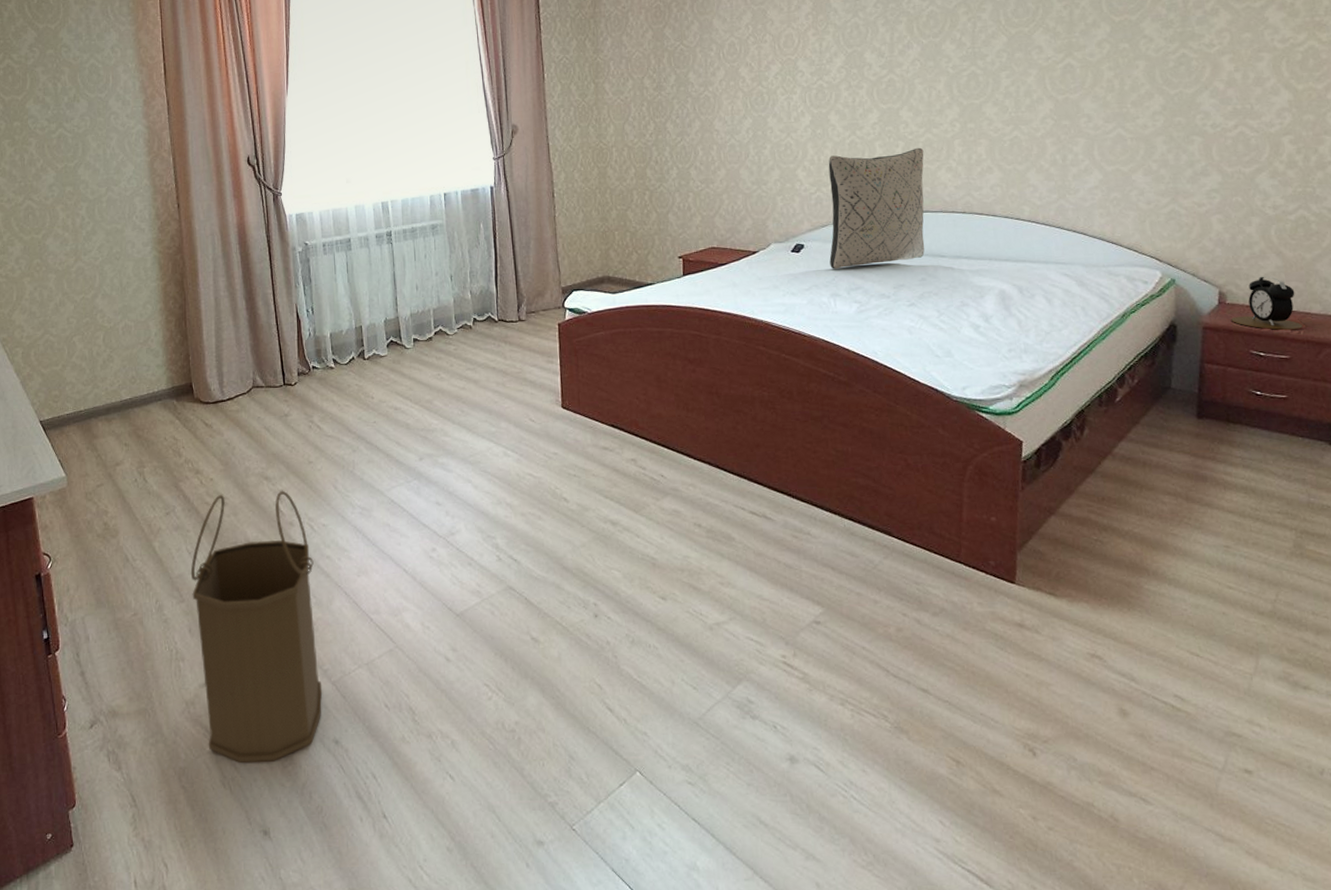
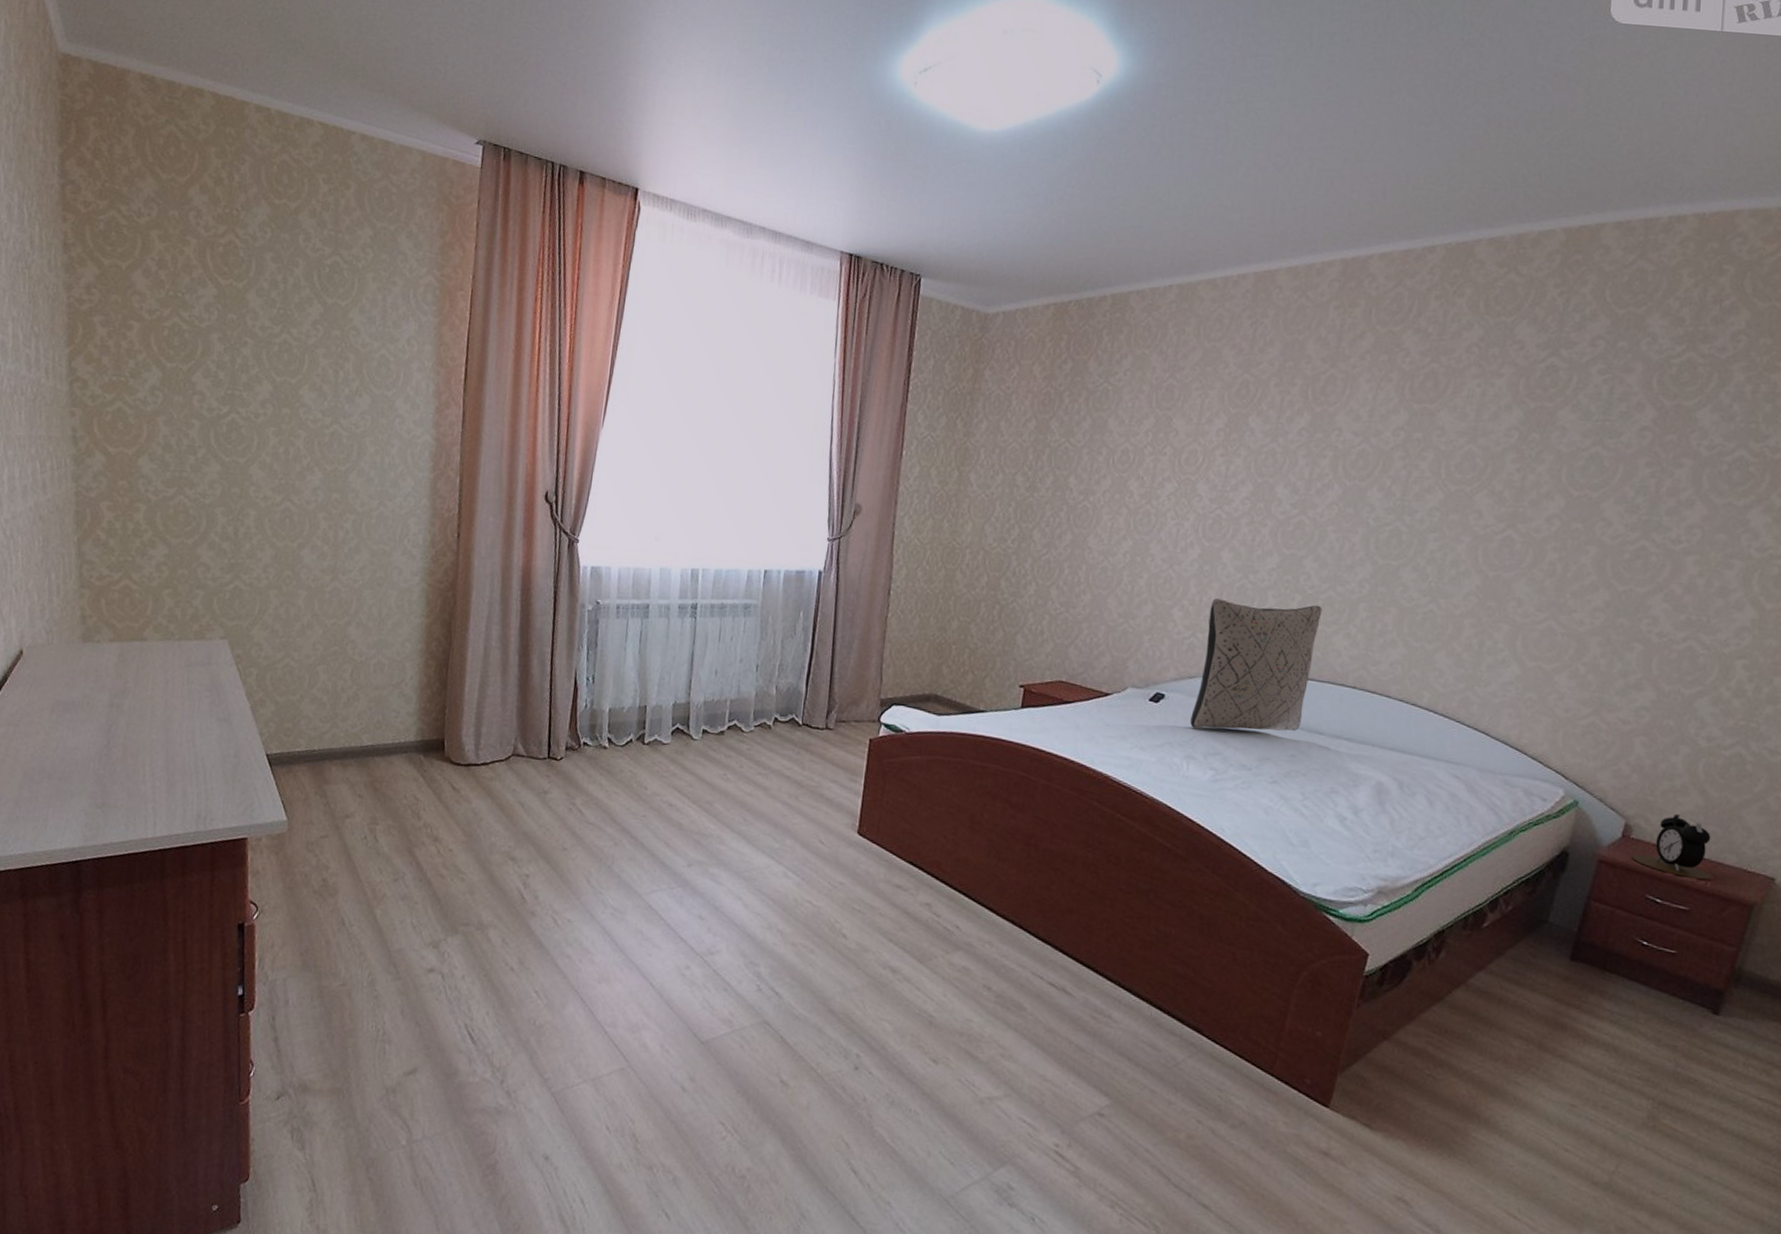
basket: present [190,490,322,763] -> none [404,868,552,1168]

